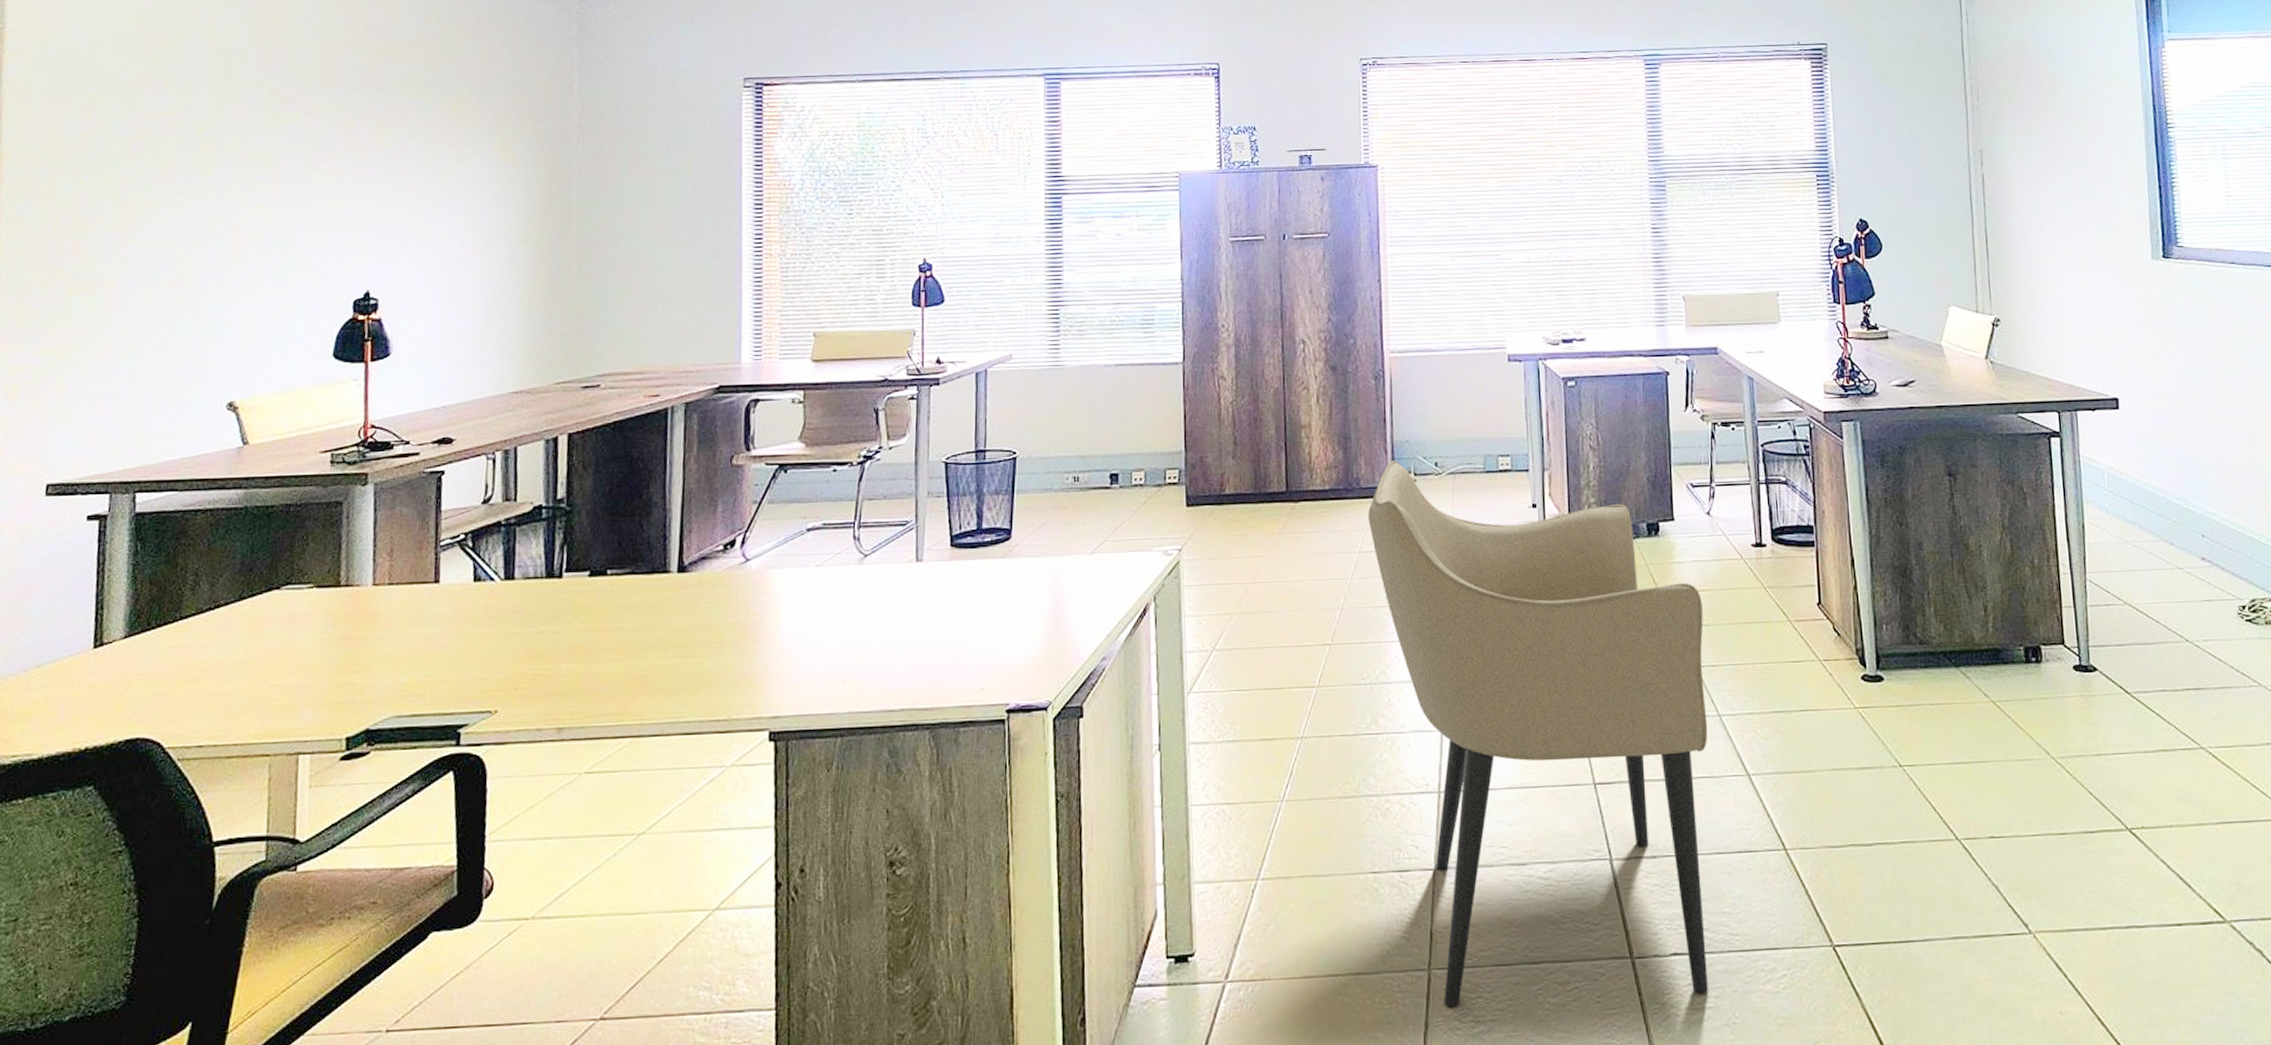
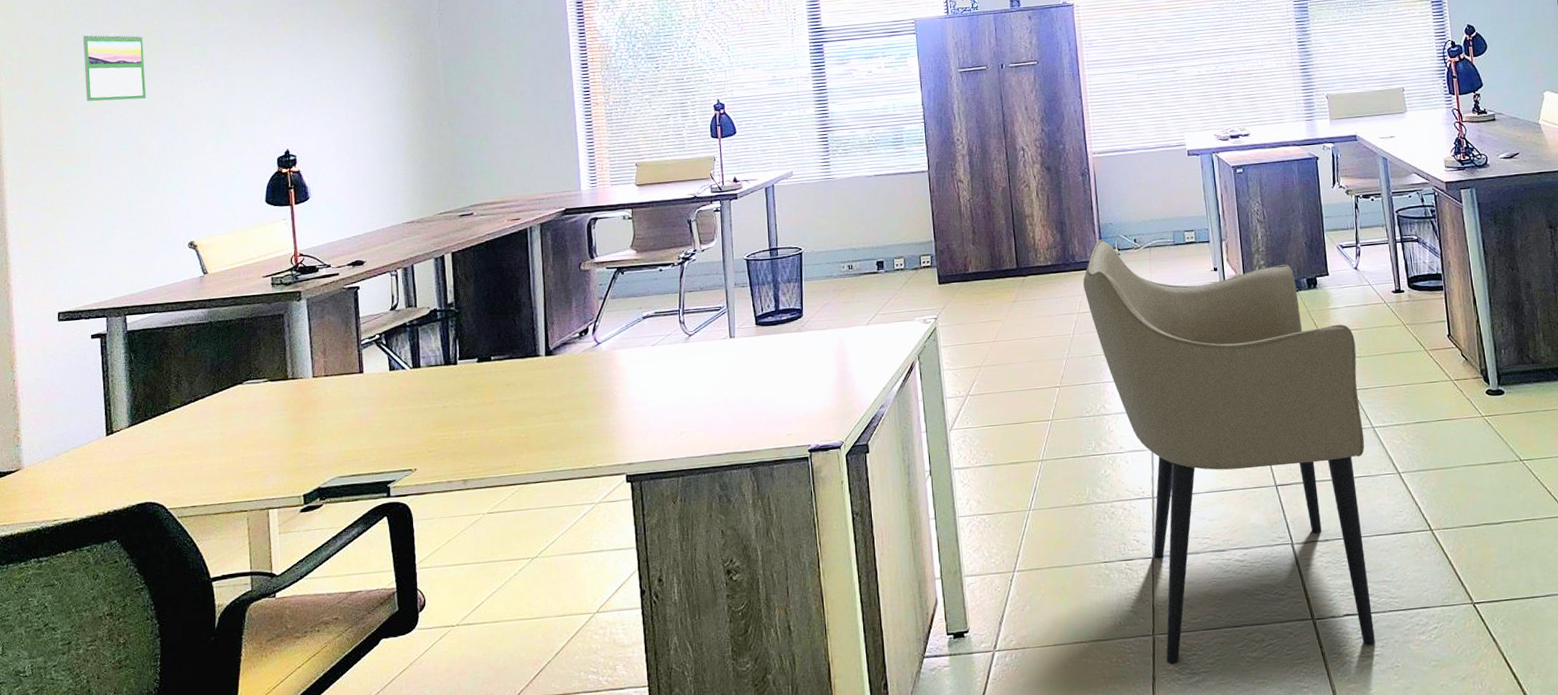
calendar: none [112,129,195,217] -> present [83,33,147,102]

